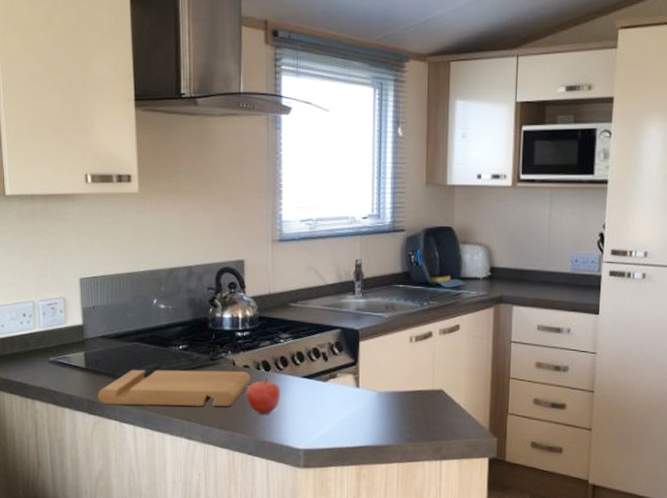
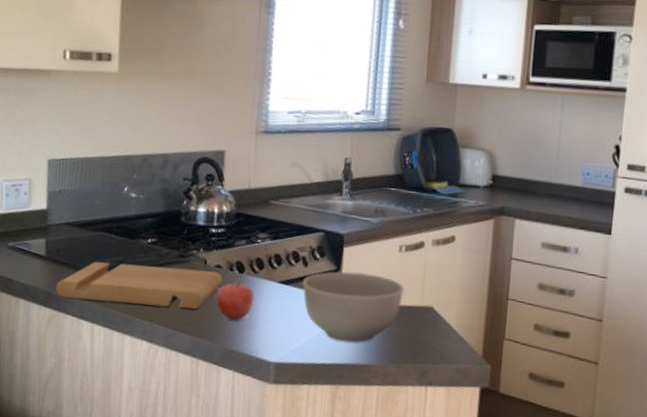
bowl: none [324,363,417,427] -> present [302,271,404,343]

